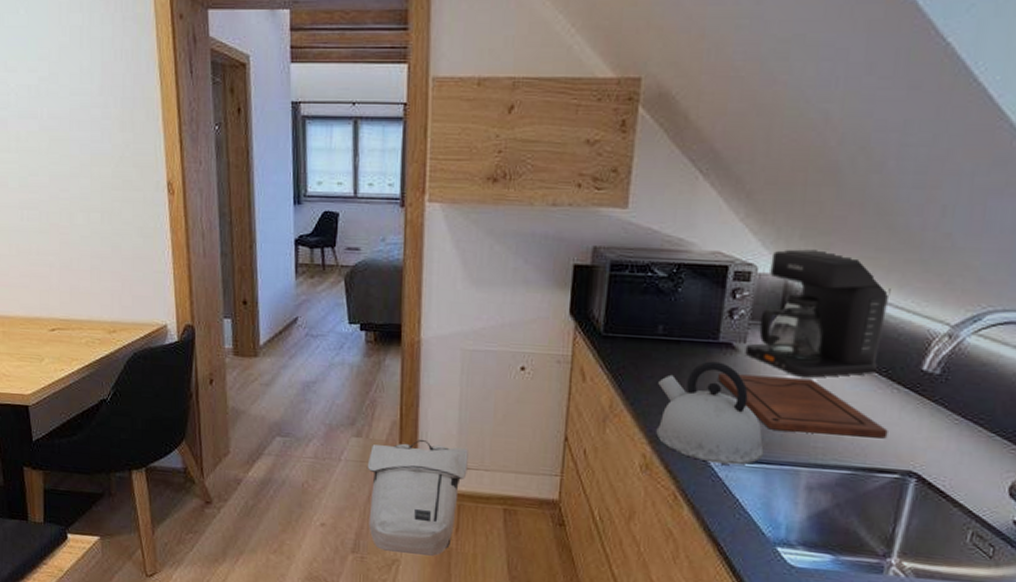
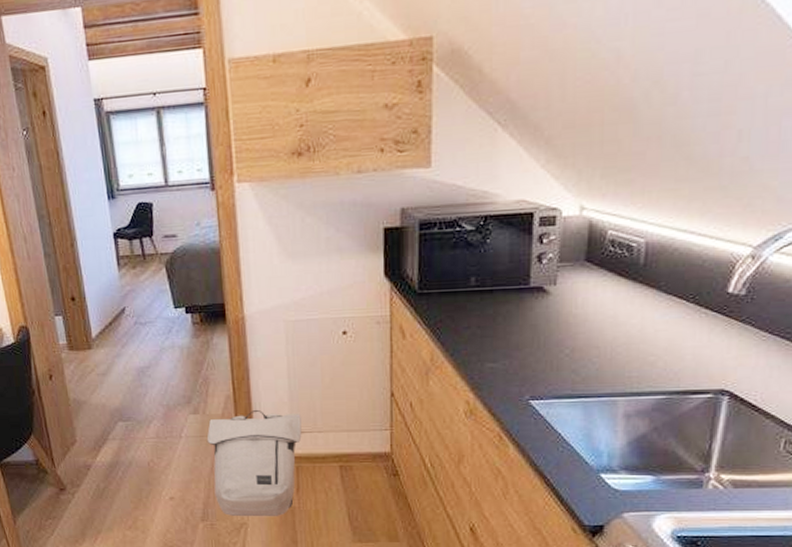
kettle: present [656,361,764,465] -> none [475,306,581,402]
cutting board: present [718,373,888,439] -> none [532,313,699,365]
coffee maker: present [745,249,891,378] -> none [556,187,693,312]

